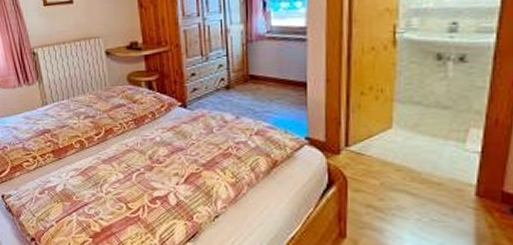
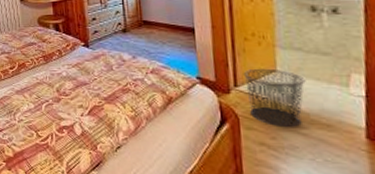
waste bin: none [356,125,421,187] -> present [243,68,306,127]

